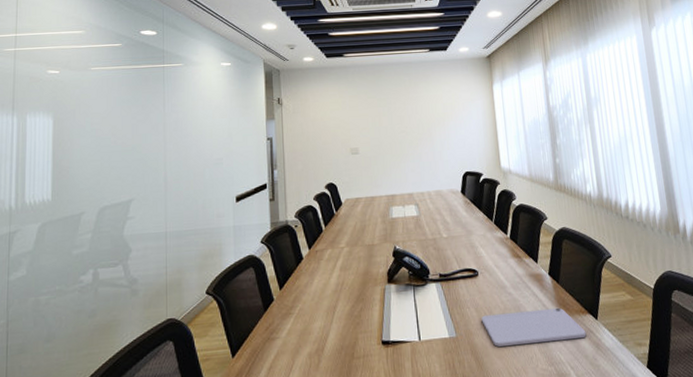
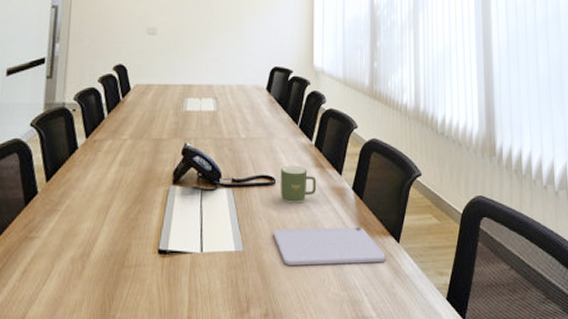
mug: none [481,257,516,292] -> present [280,165,317,204]

